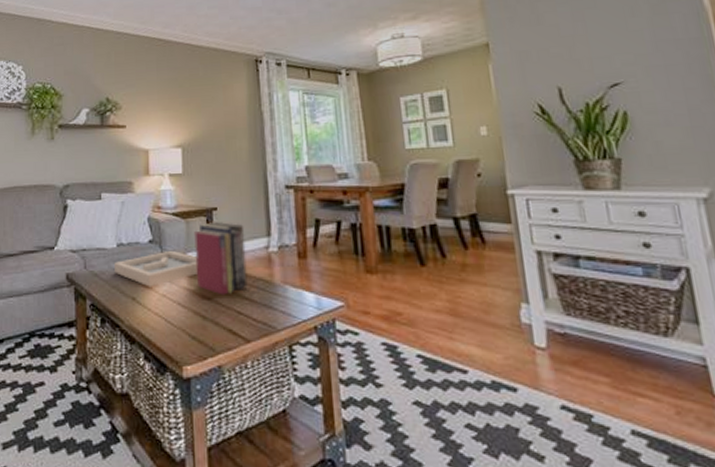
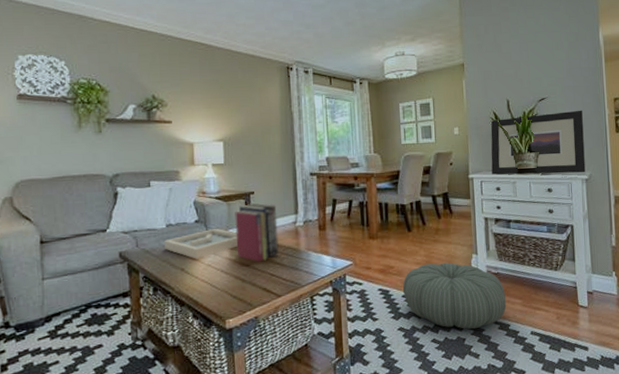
pouf: none [417,312,584,415] -> present [403,262,507,329]
picture frame: none [535,97,702,191] -> present [490,110,586,175]

